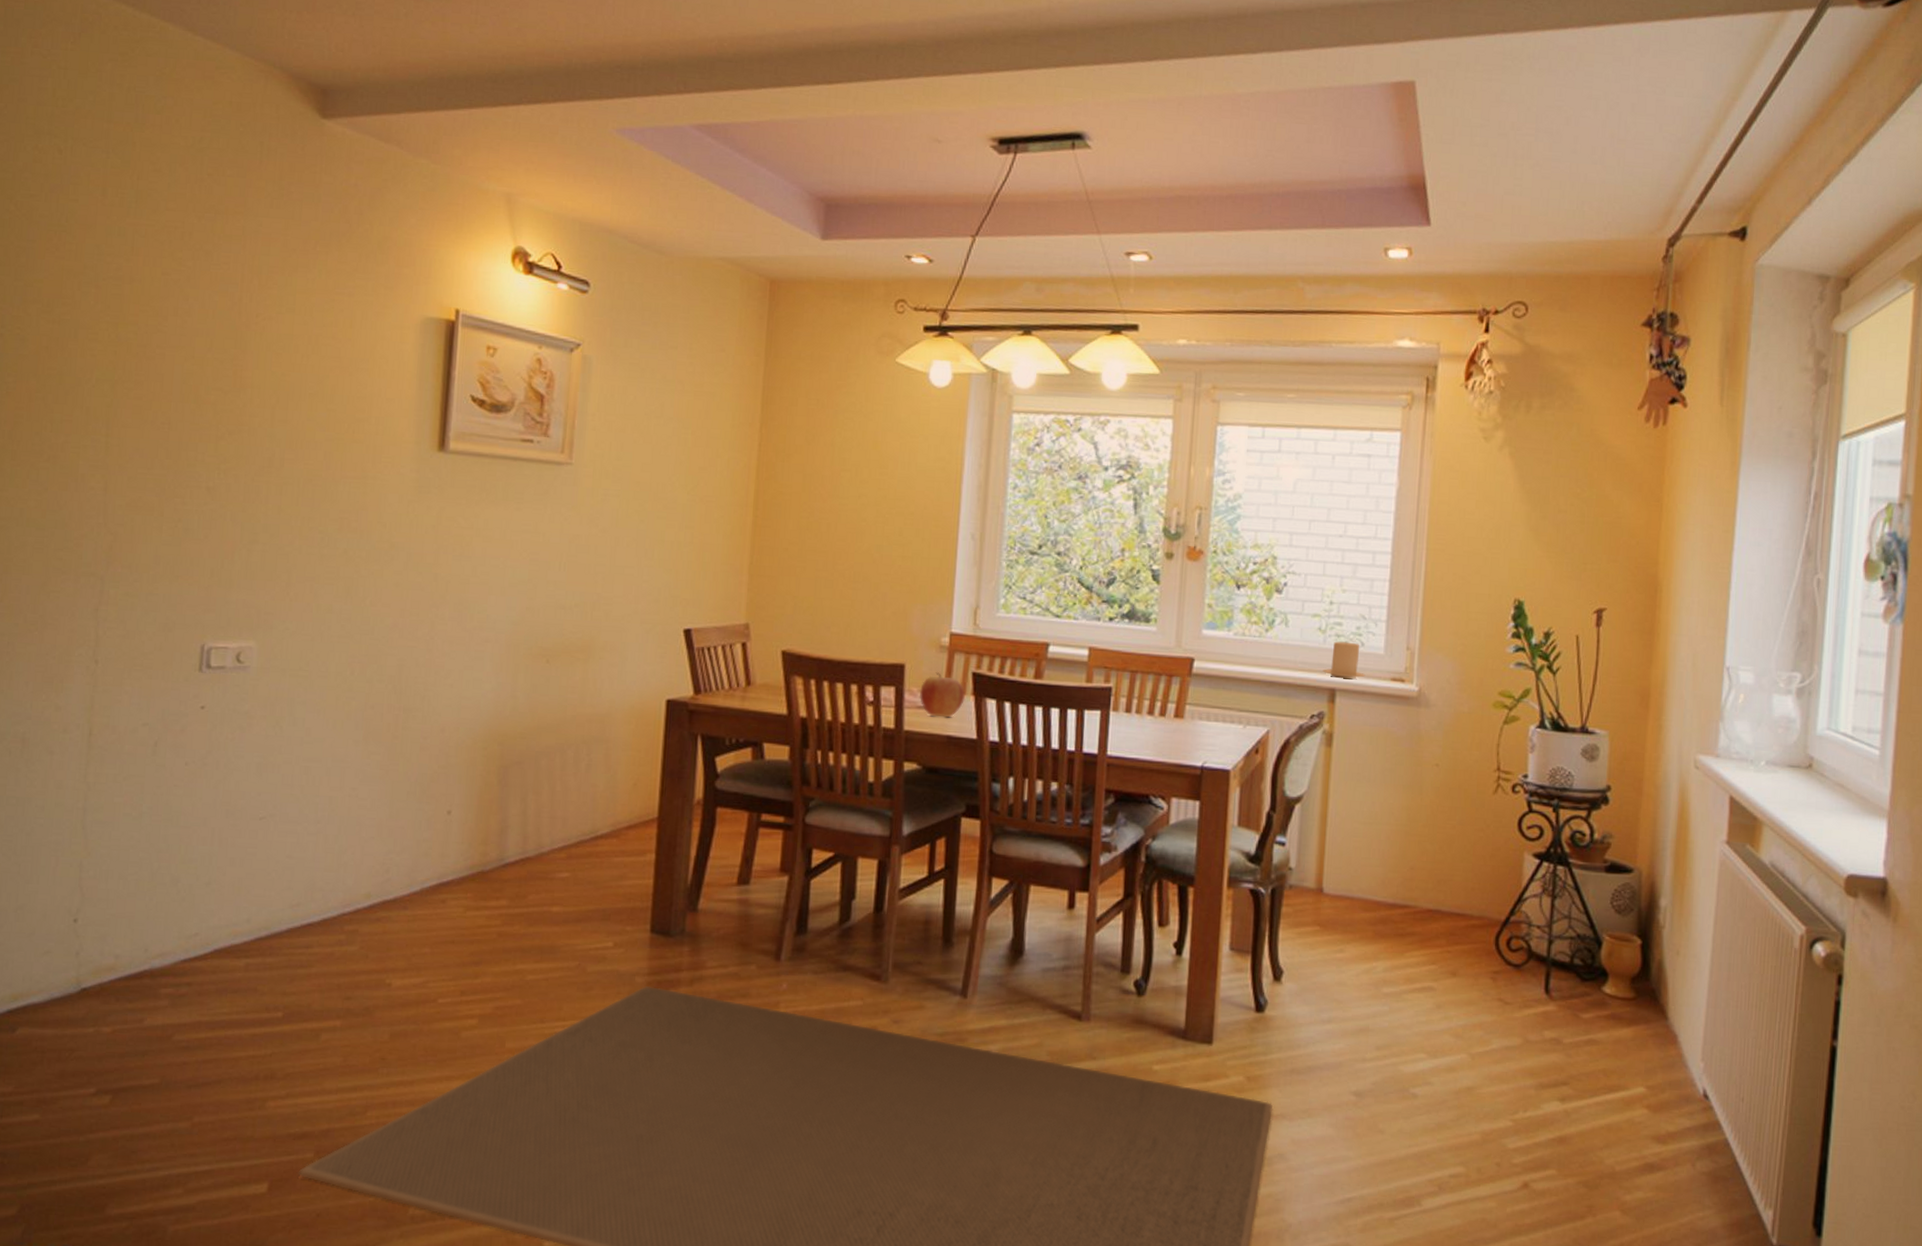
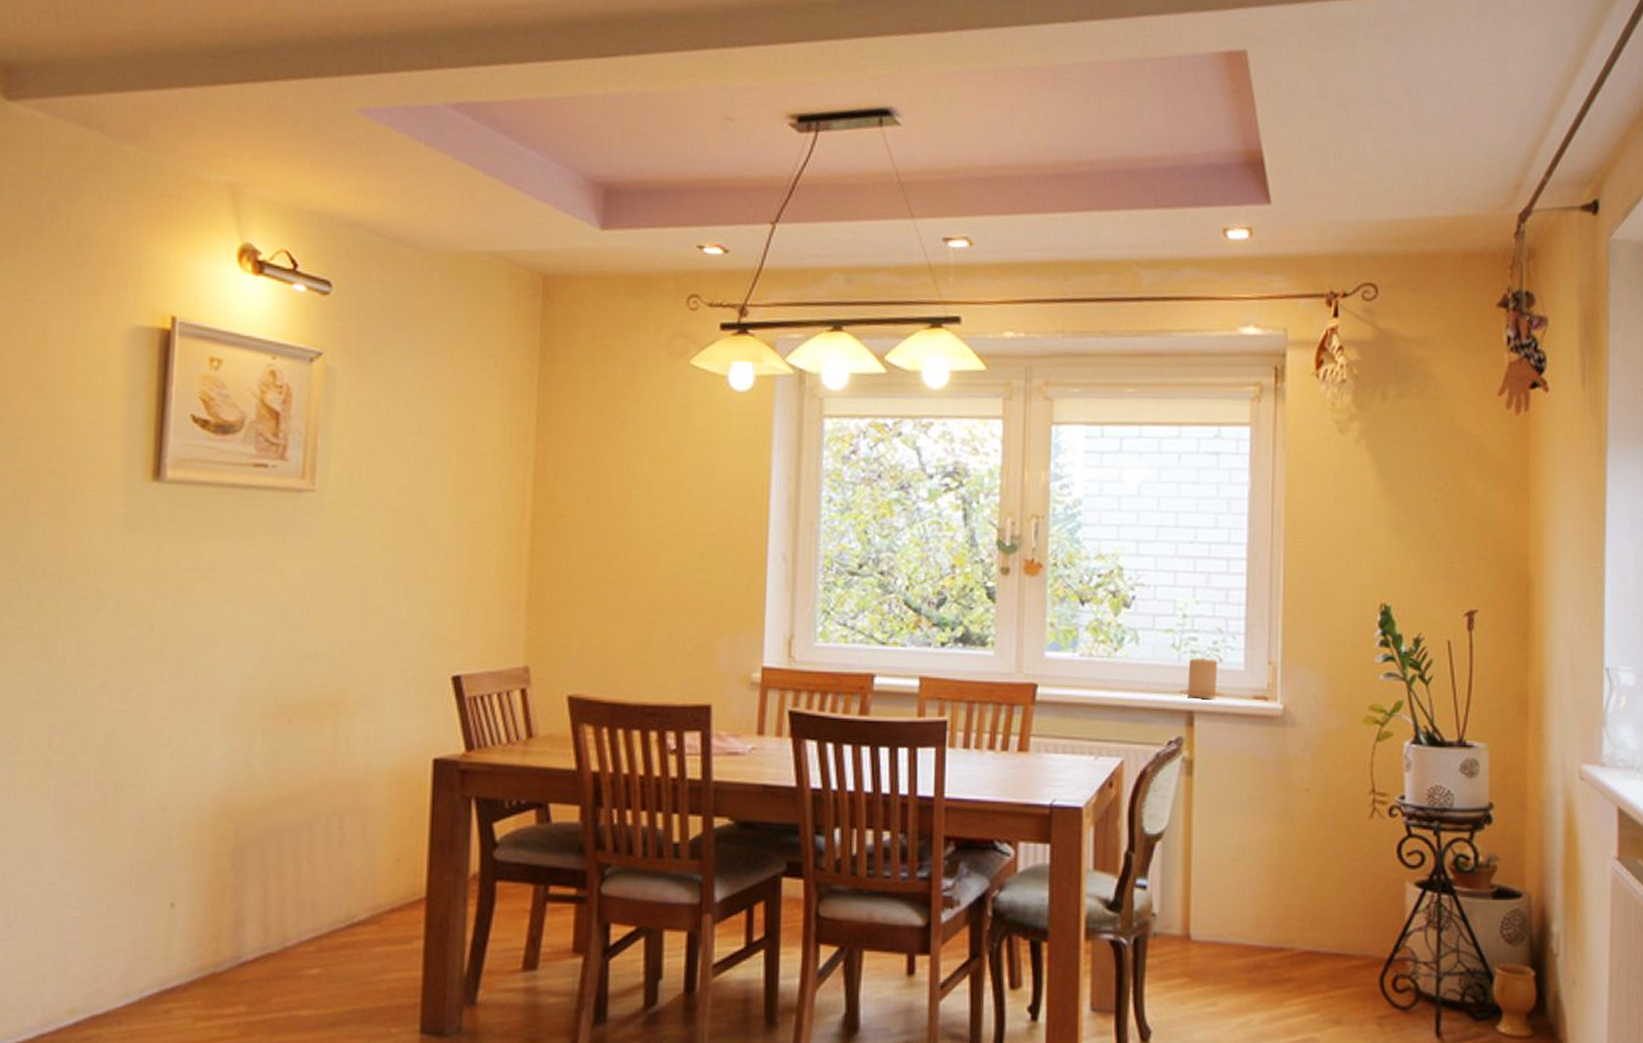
fruit: present [919,671,966,718] -> none [728,711,782,764]

